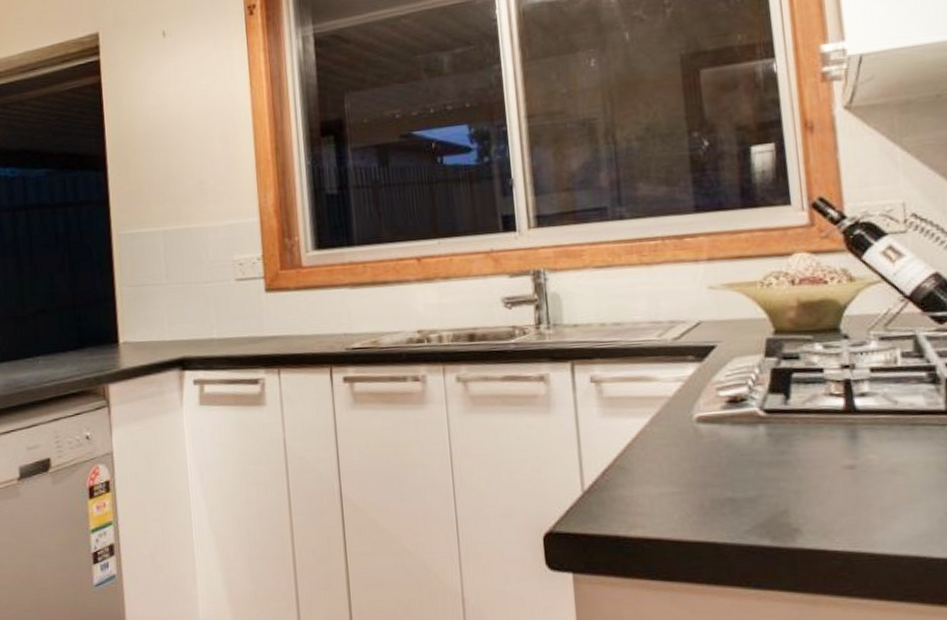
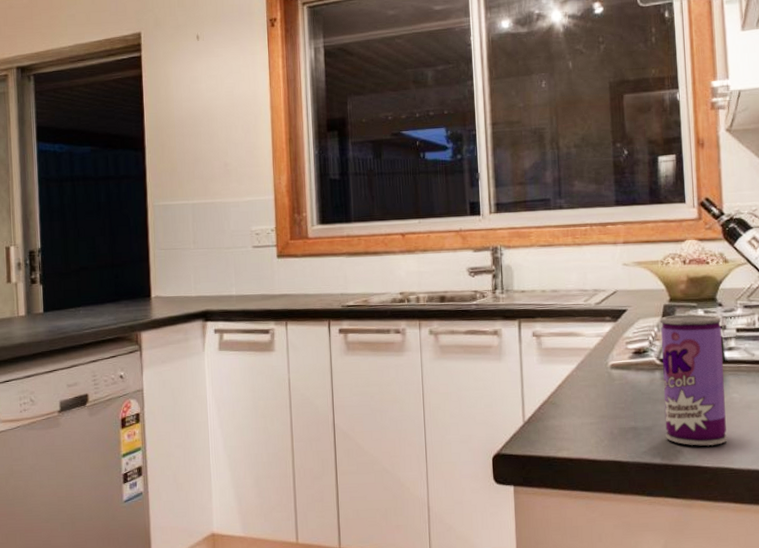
beverage can: none [763,350,863,523] -> present [661,314,727,446]

